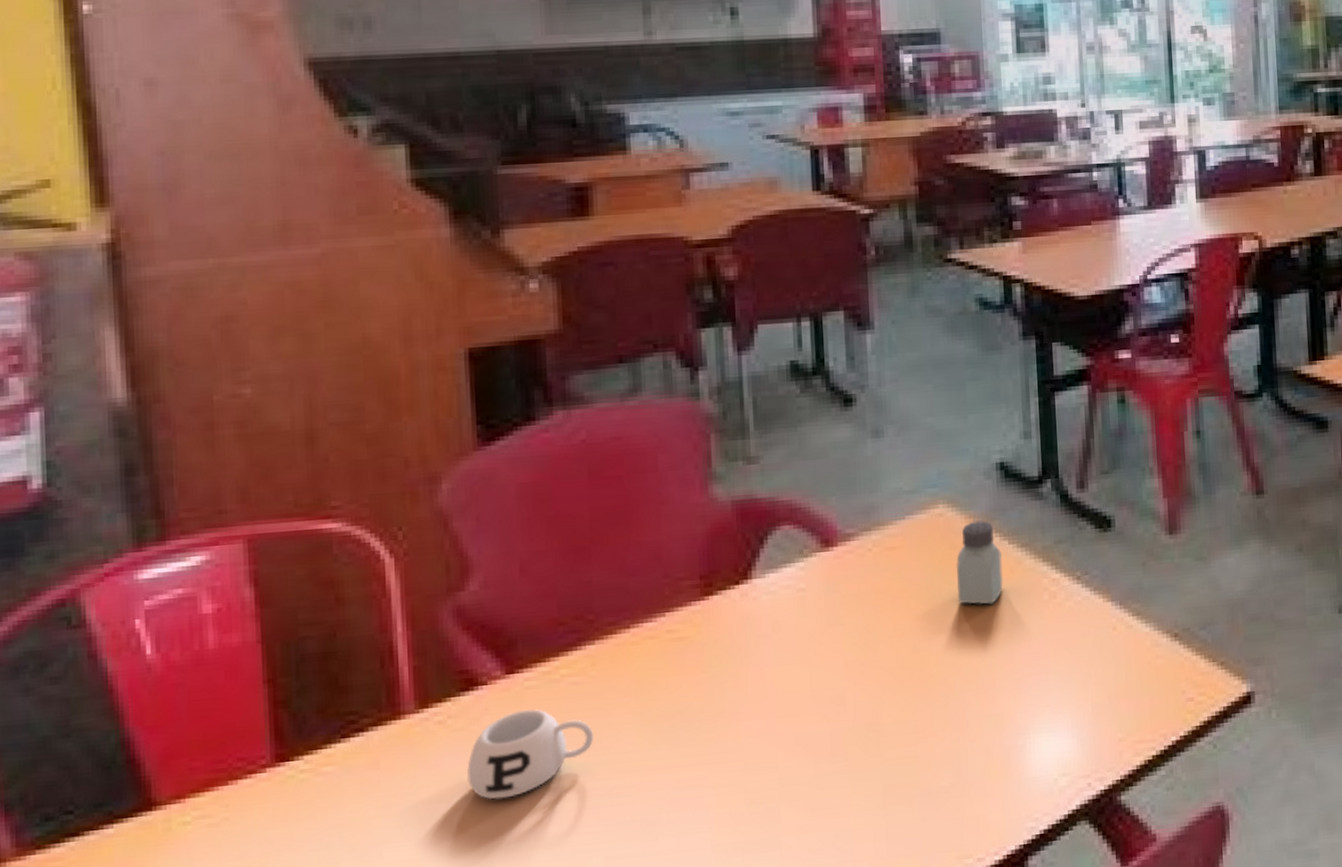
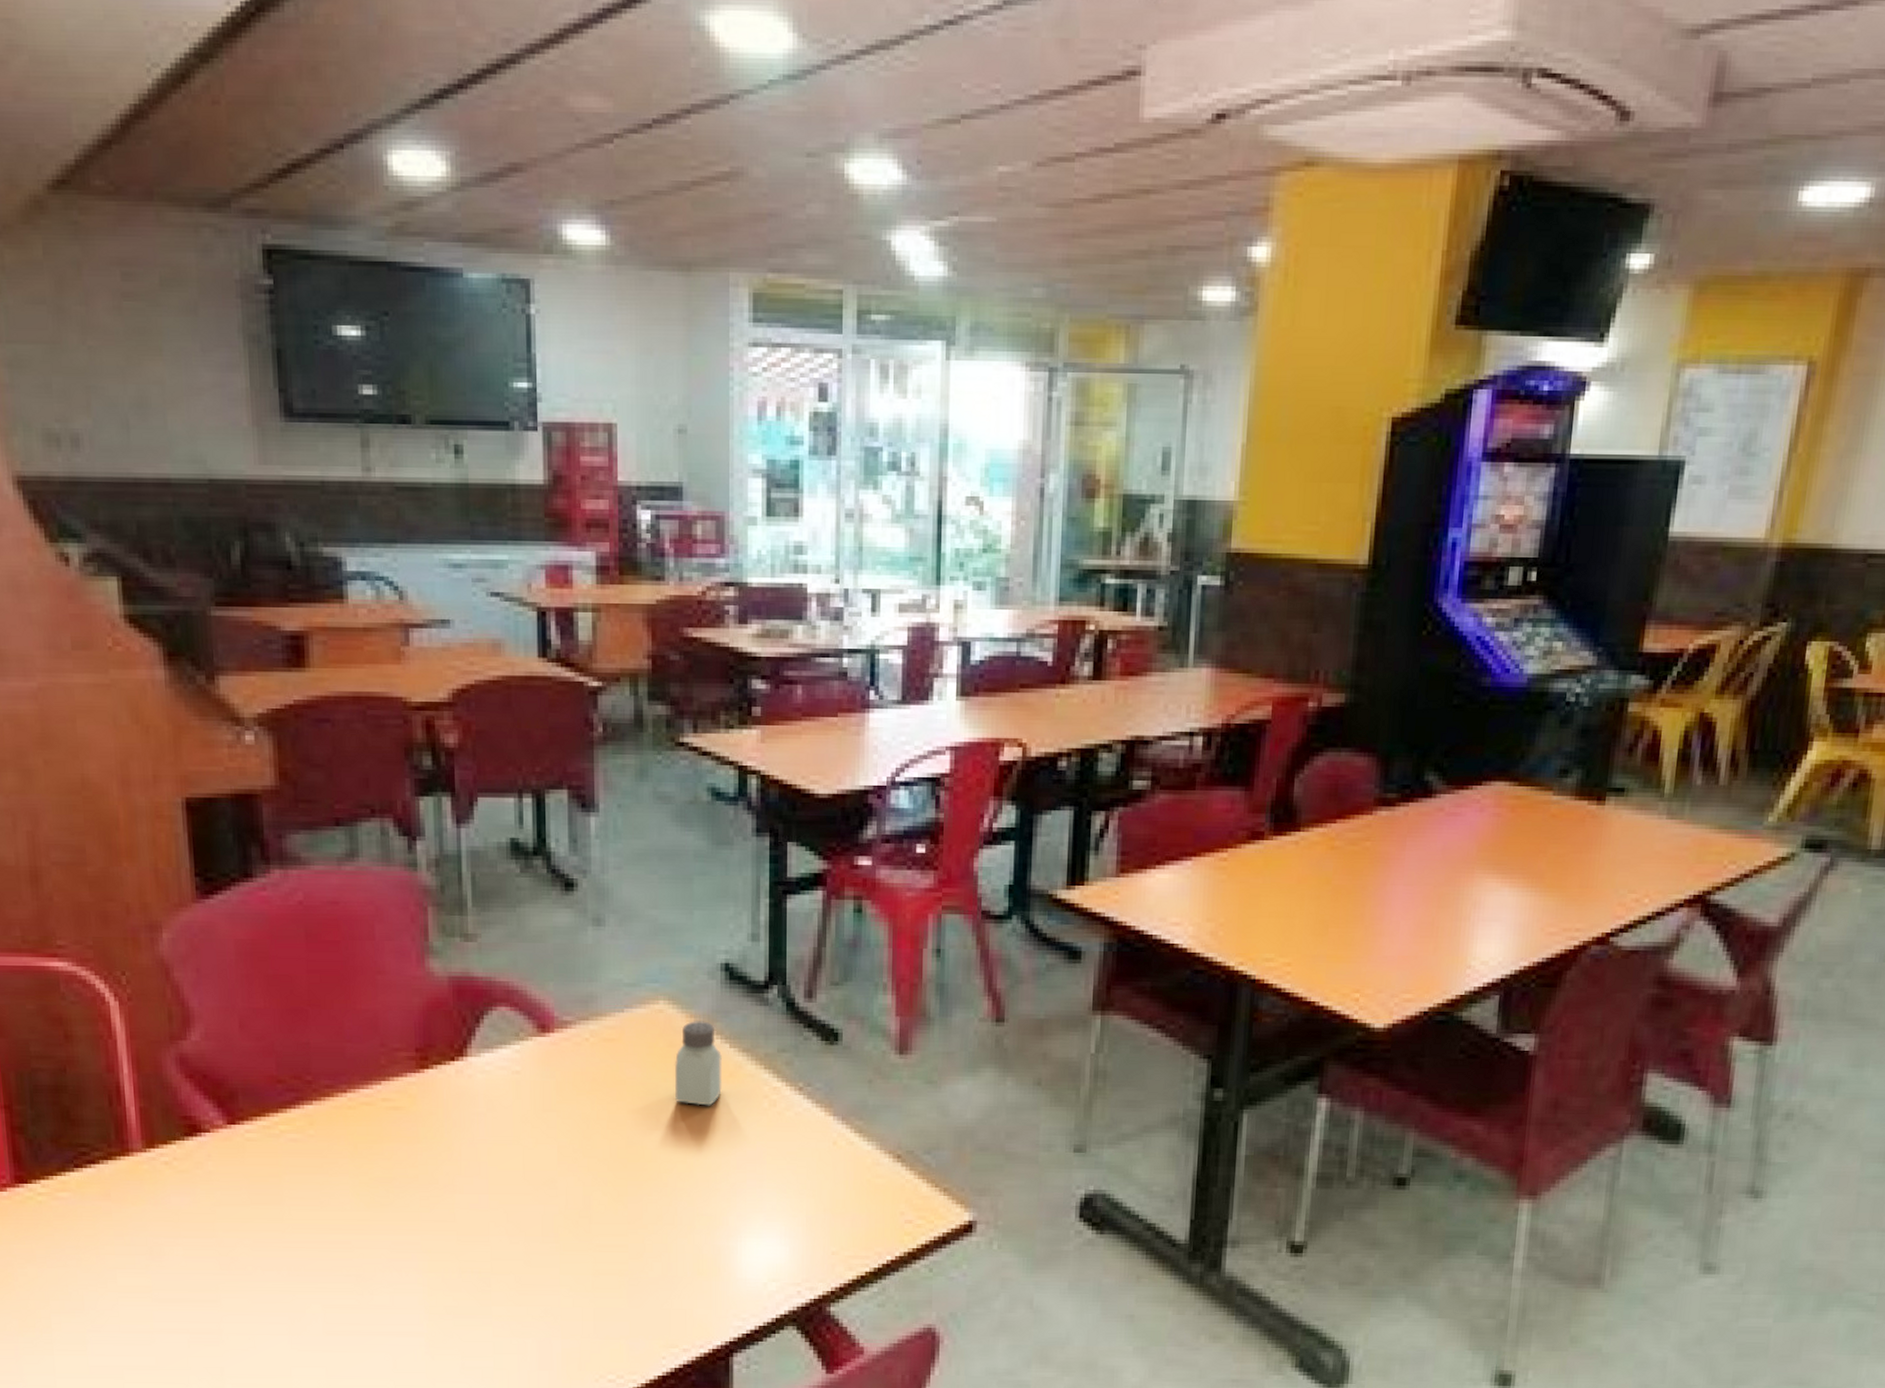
mug: present [466,709,594,800] -> none [192,1159,312,1241]

